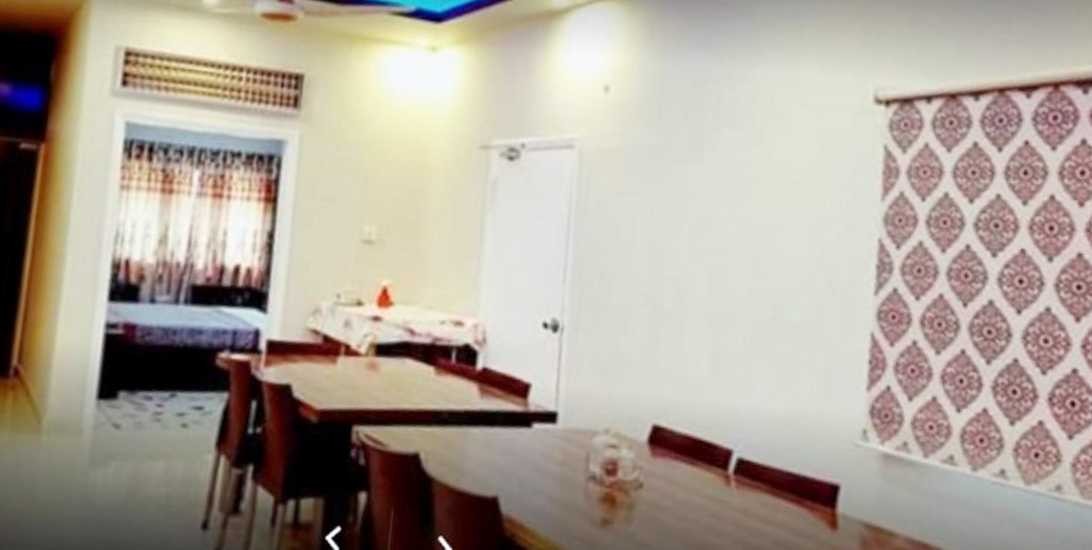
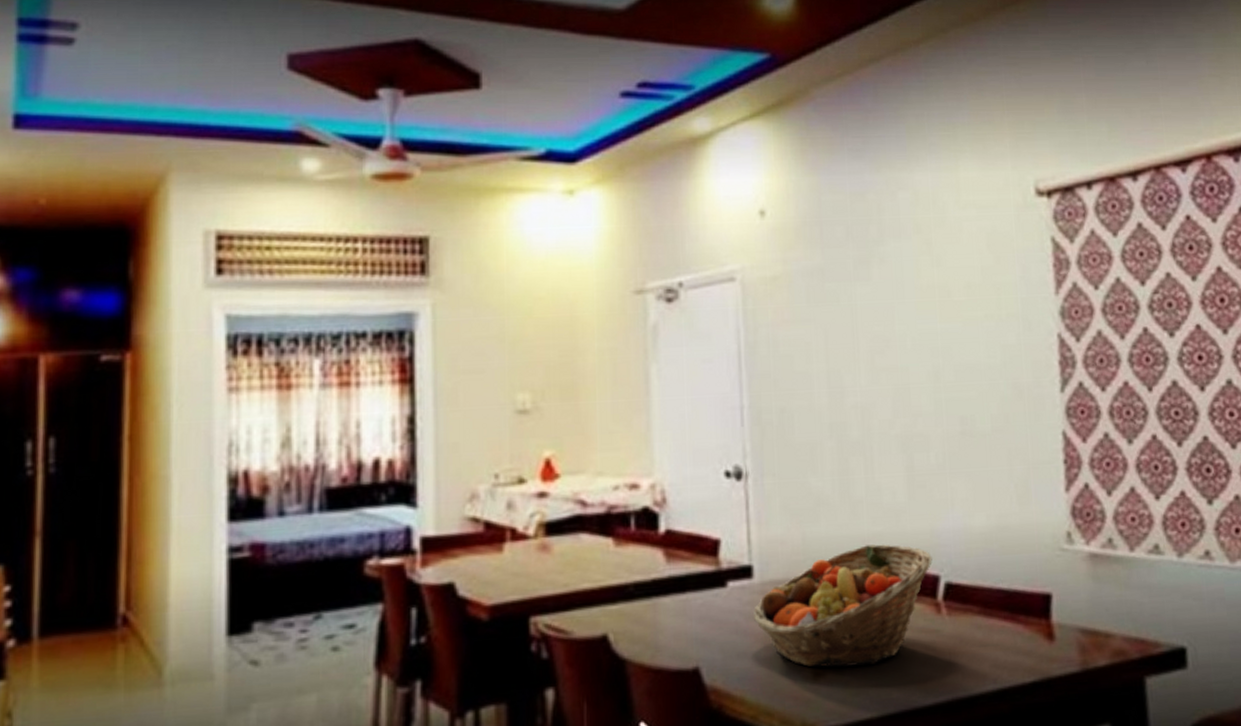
fruit basket: none [552,410,728,522] -> present [753,544,933,667]

